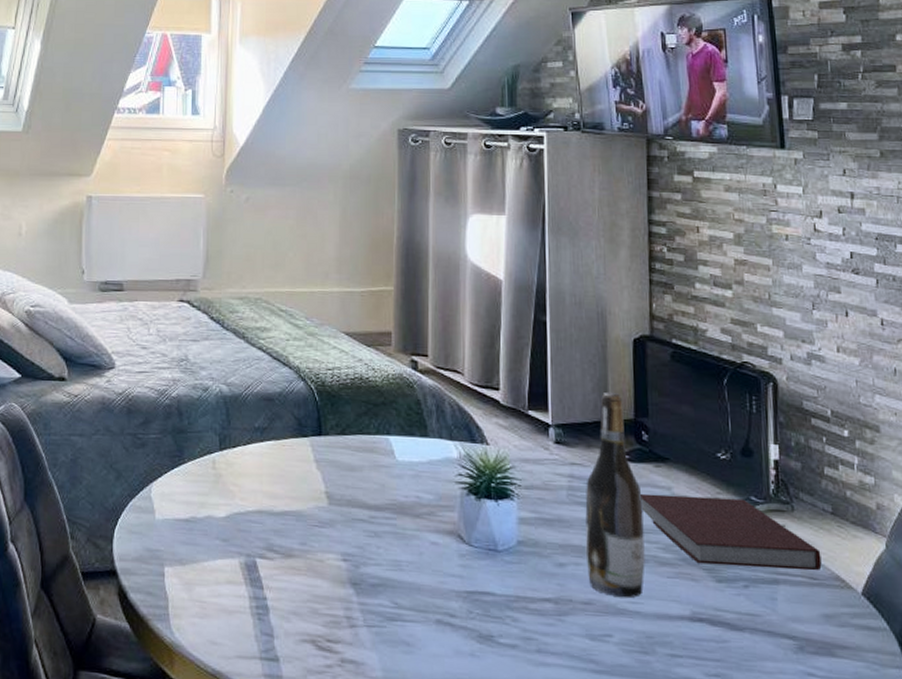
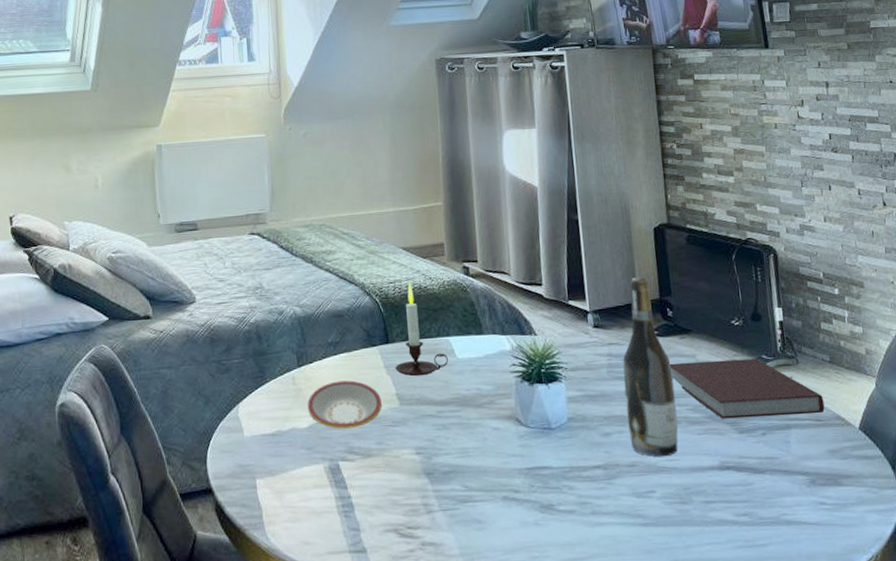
plate: none [227,470,308,524] -> present [308,380,382,429]
candle: none [326,371,386,476] -> present [395,282,448,377]

